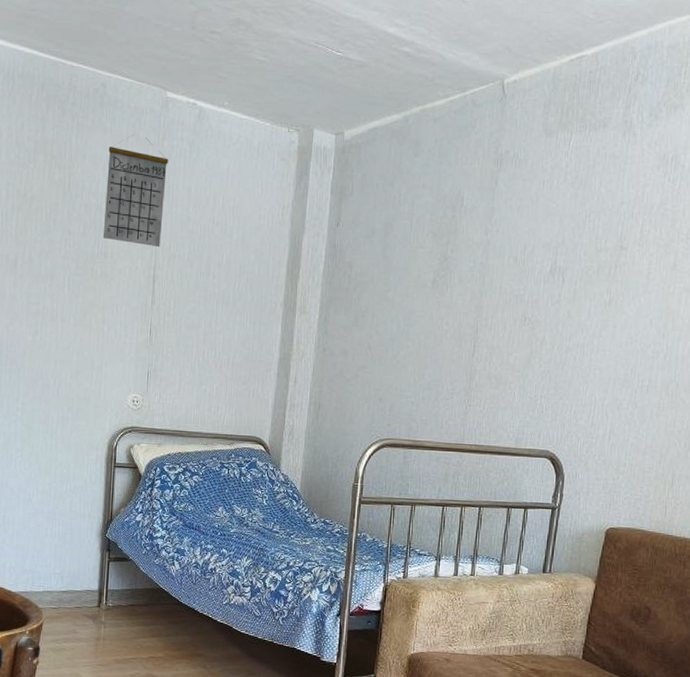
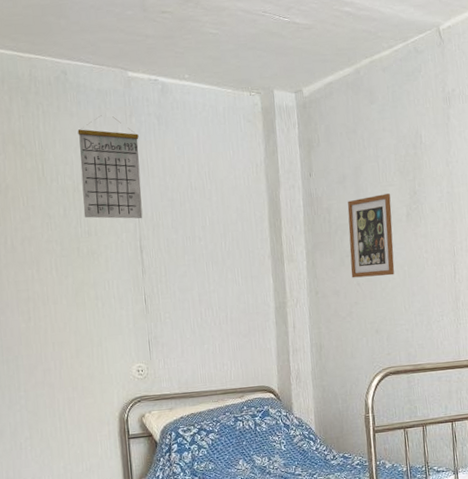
picture frame: none [363,255,419,343] -> present [347,193,395,278]

